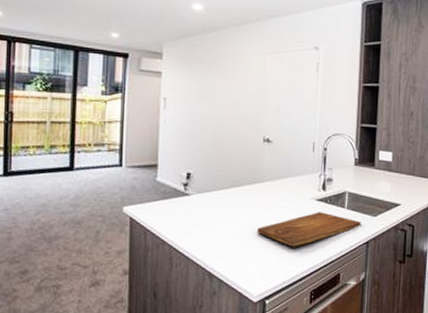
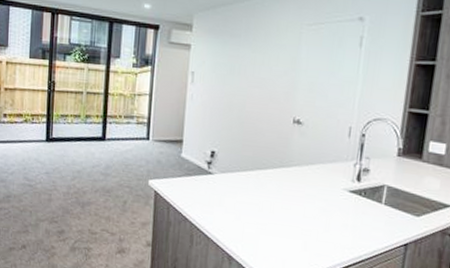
cutting board: present [257,212,361,247] -> none [281,204,400,240]

